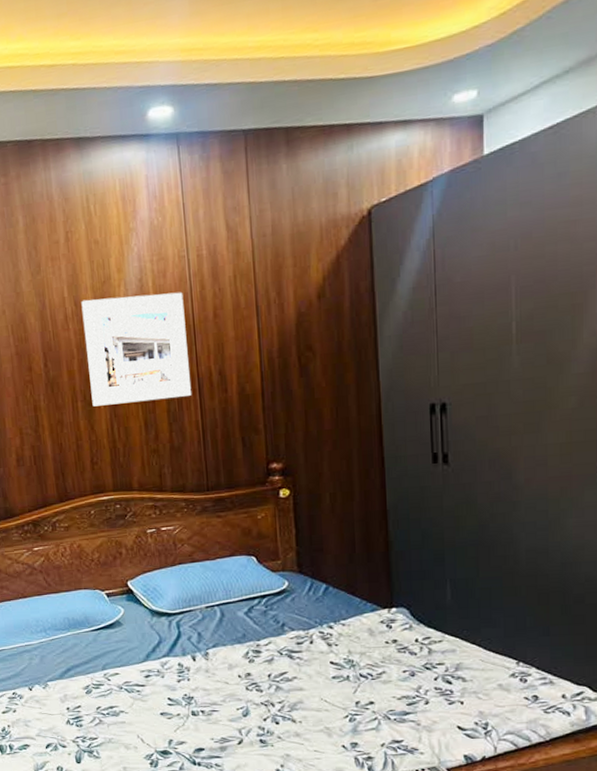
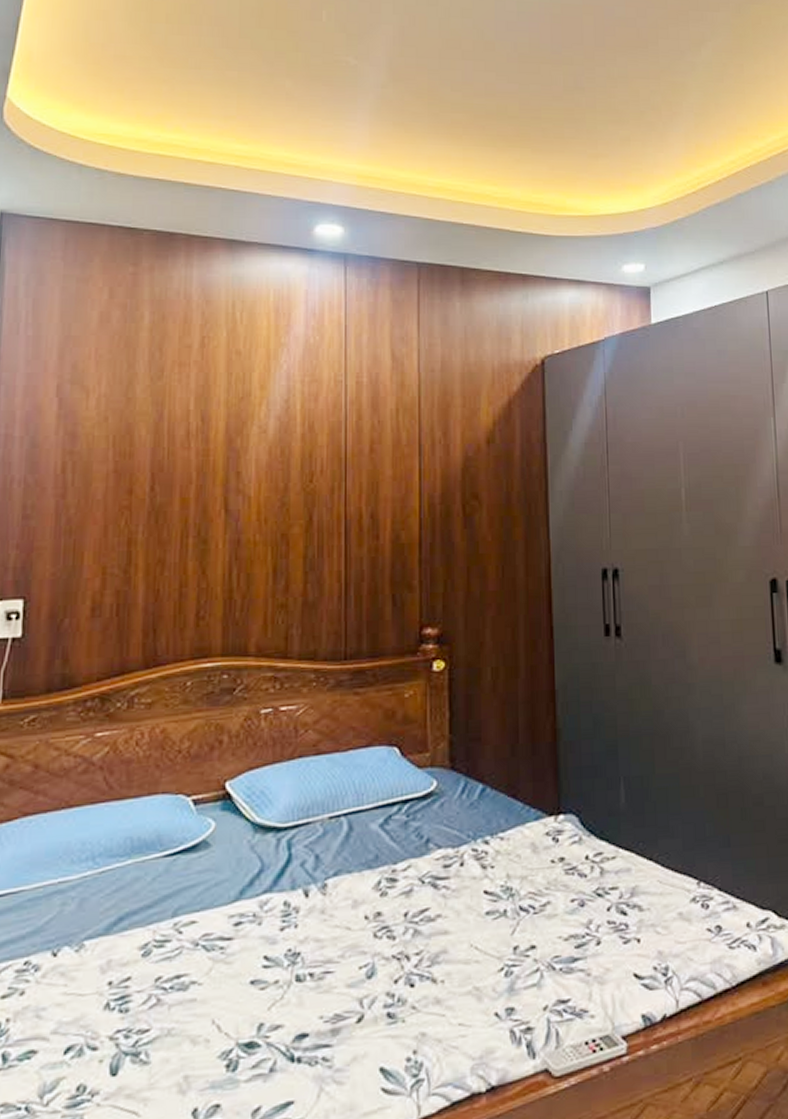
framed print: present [81,292,192,407] -> none [208,415,337,545]

